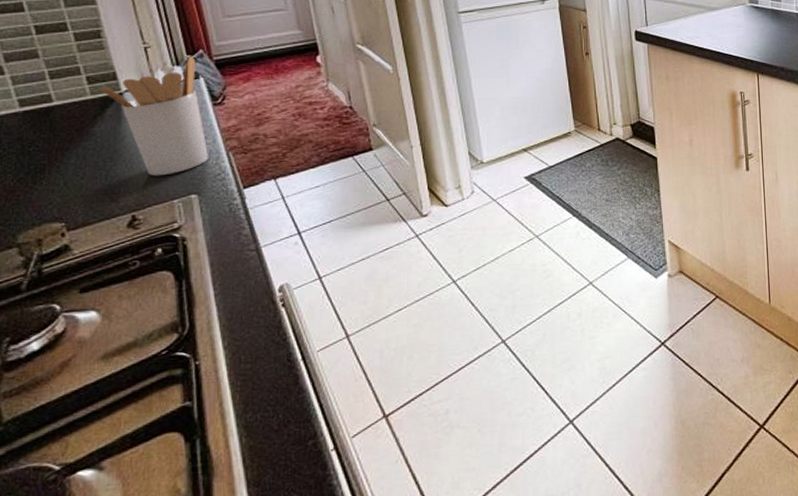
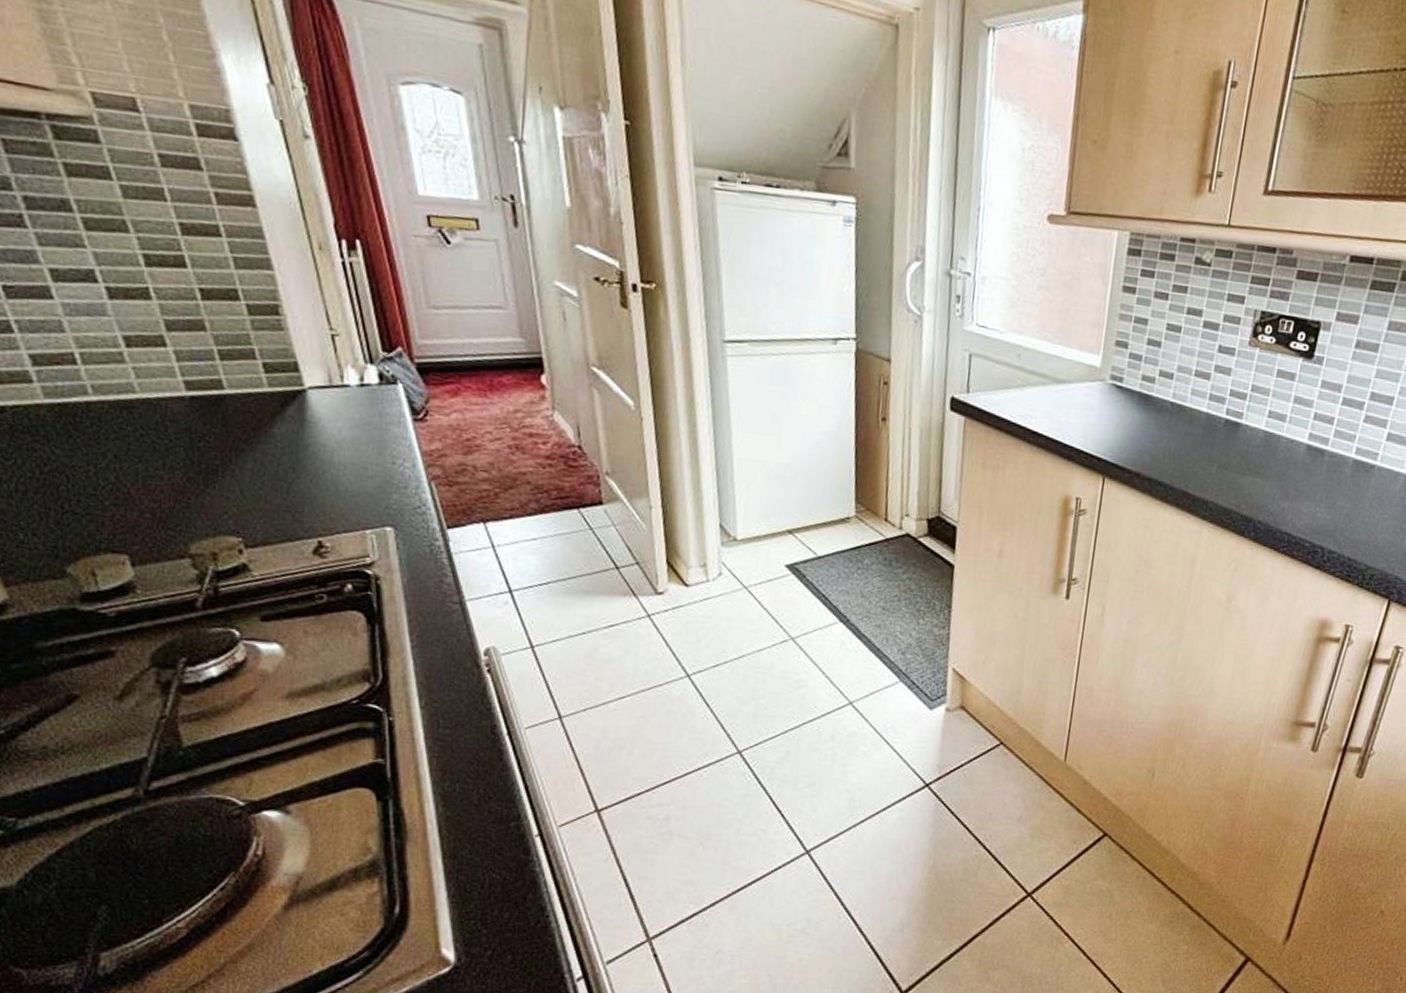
utensil holder: present [99,56,209,177] -> none [278,354,408,499]

